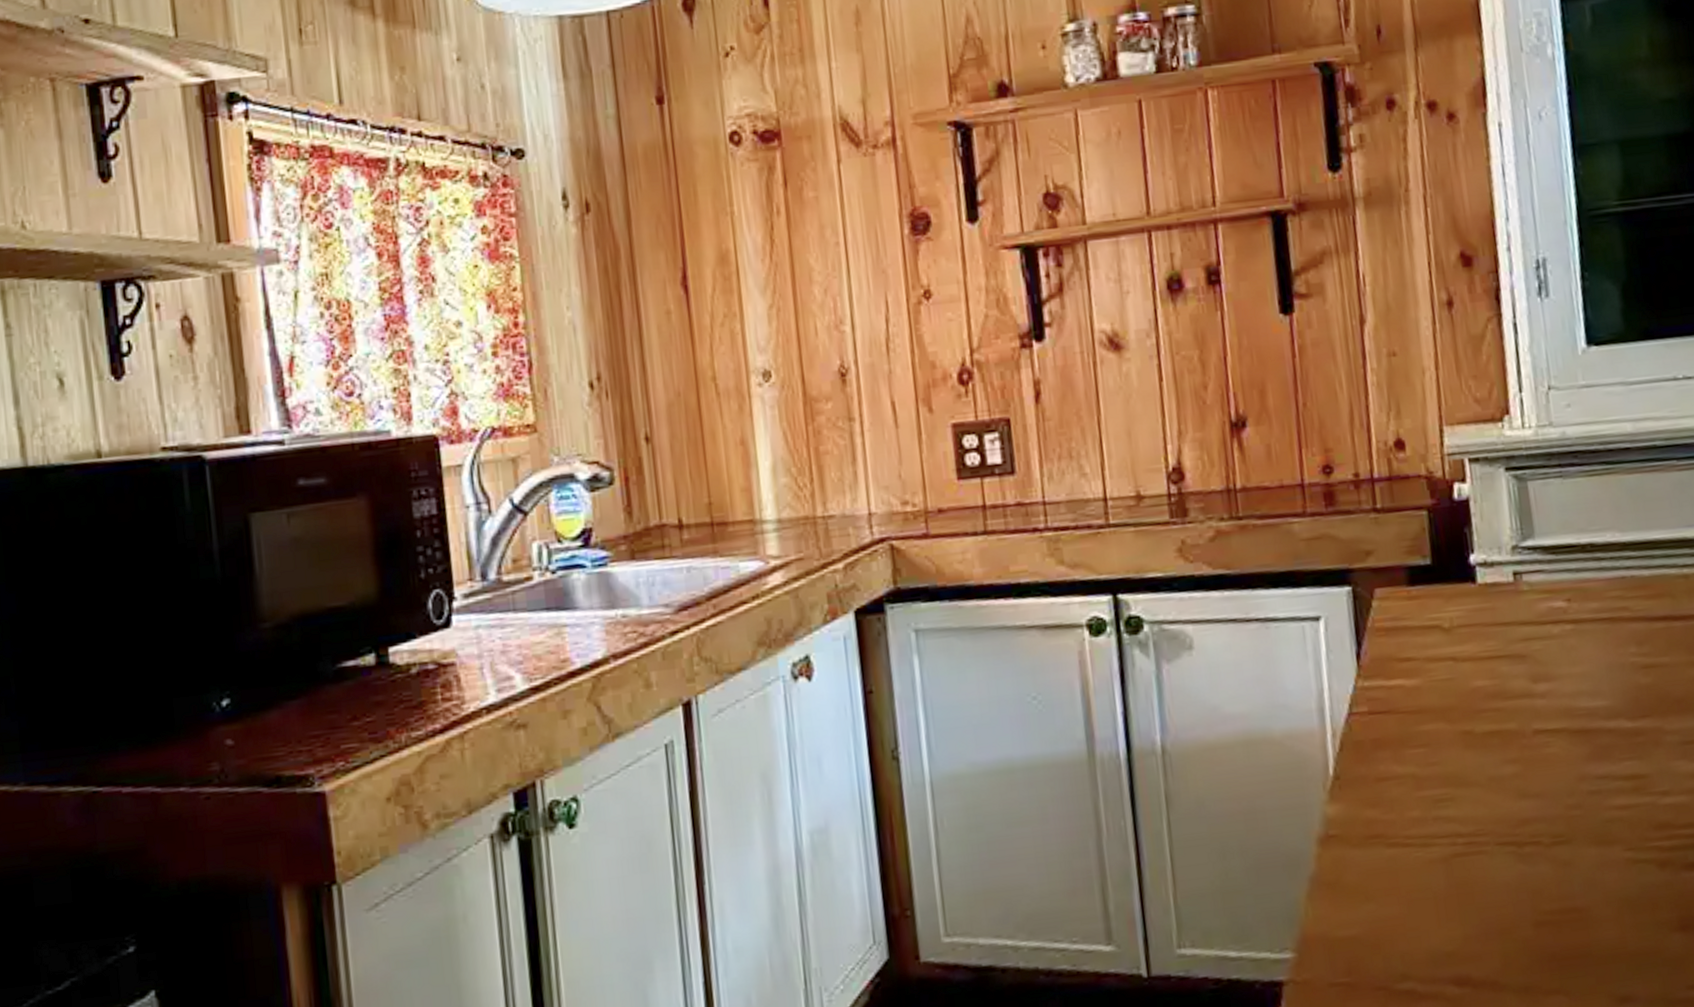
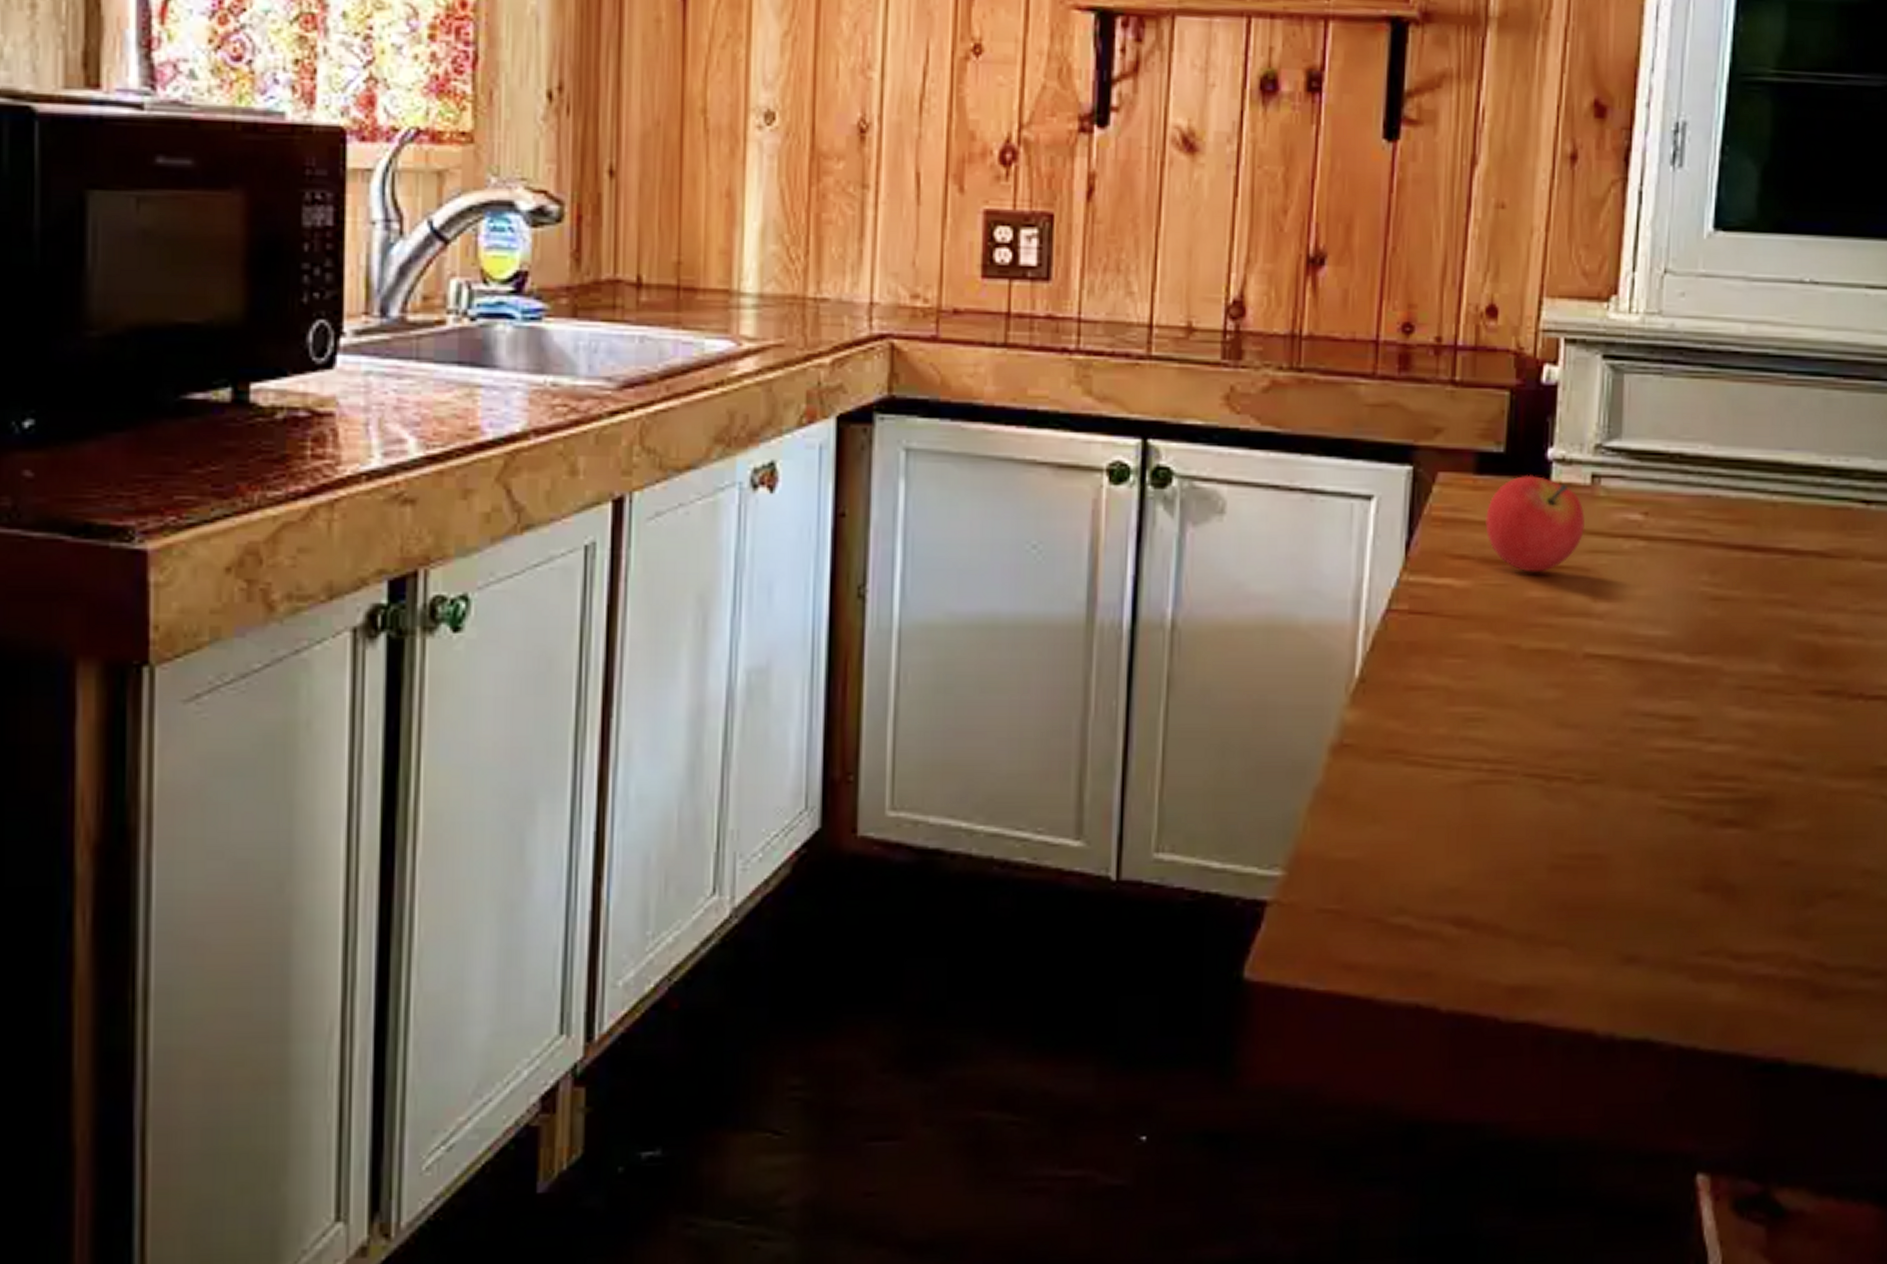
fruit: none [1423,580,1516,665] -> present [1485,474,1585,573]

